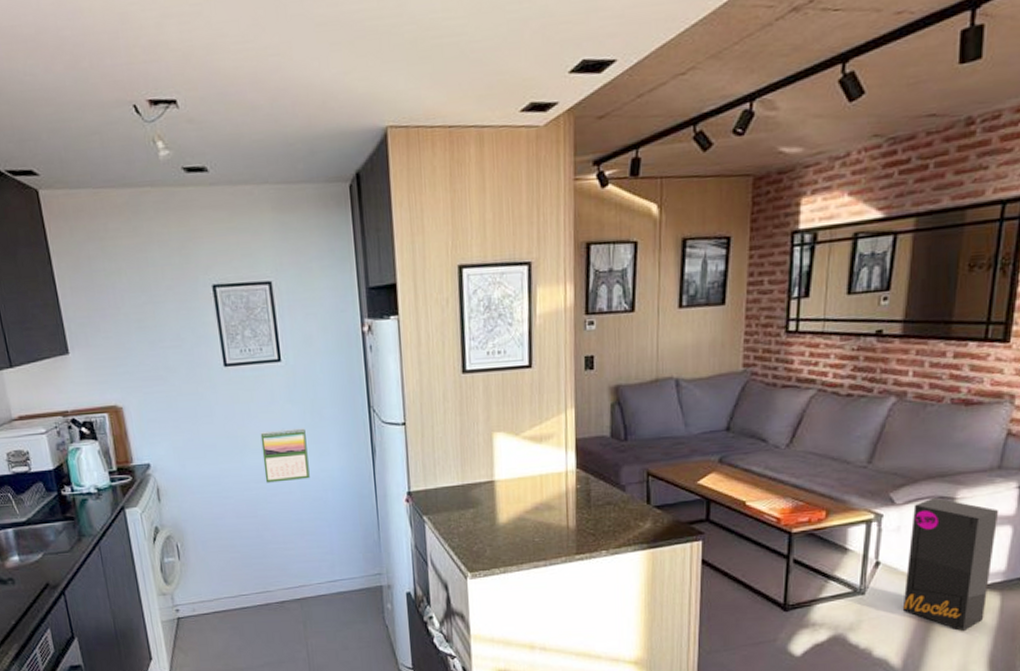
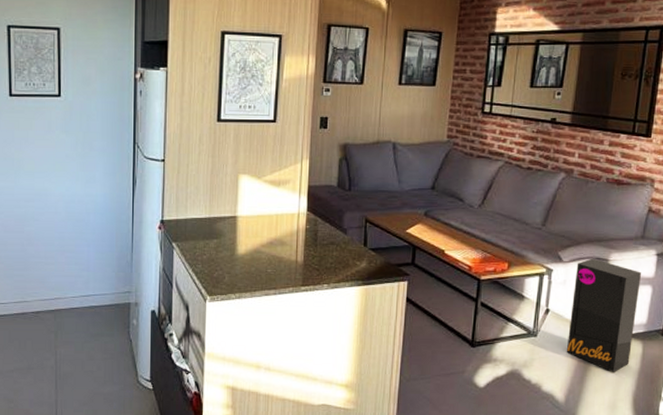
calendar: present [260,428,310,483] -> none [35,156,76,203]

